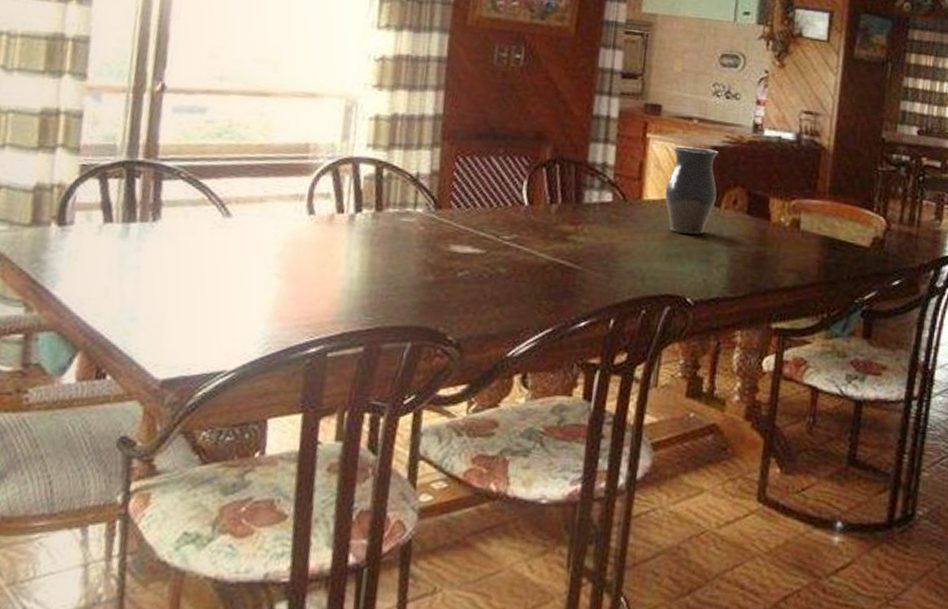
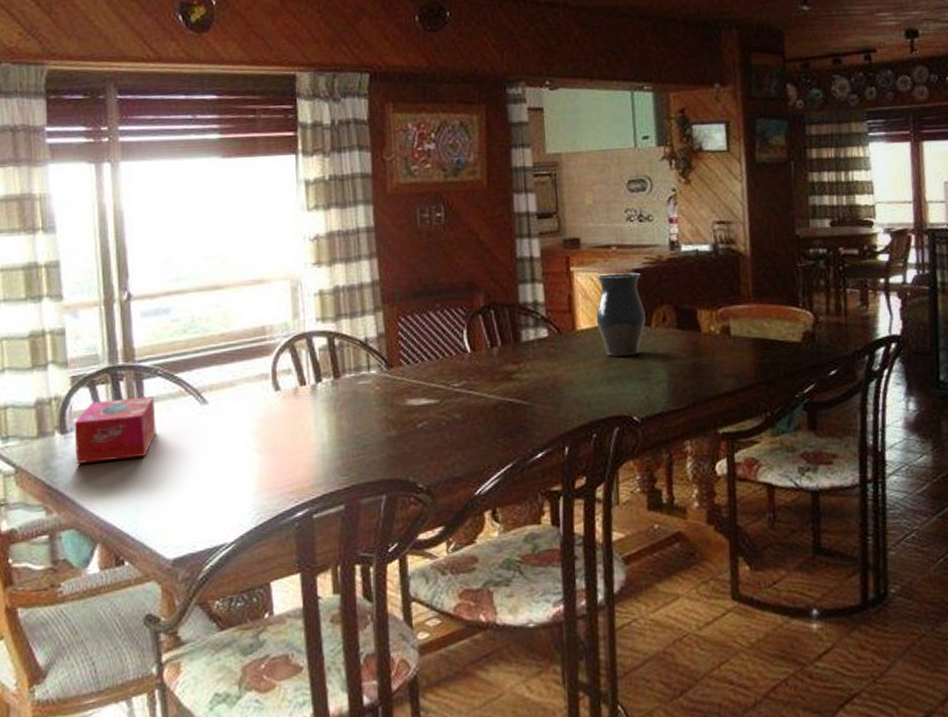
tissue box: none [70,196,172,264] -> present [74,397,156,464]

